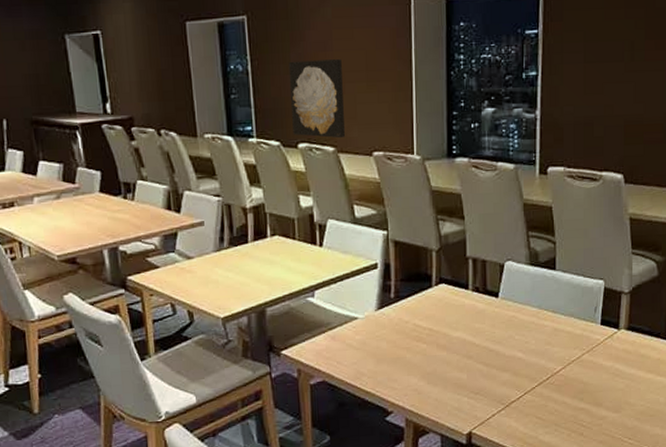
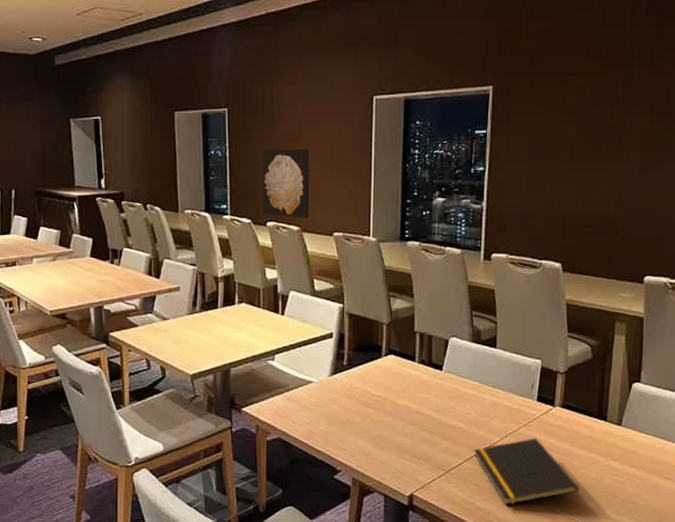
notepad: none [535,364,648,436] -> present [474,438,579,504]

